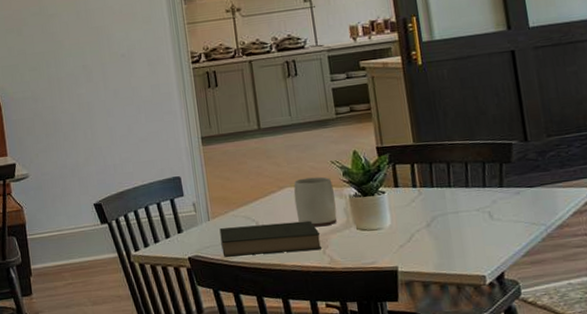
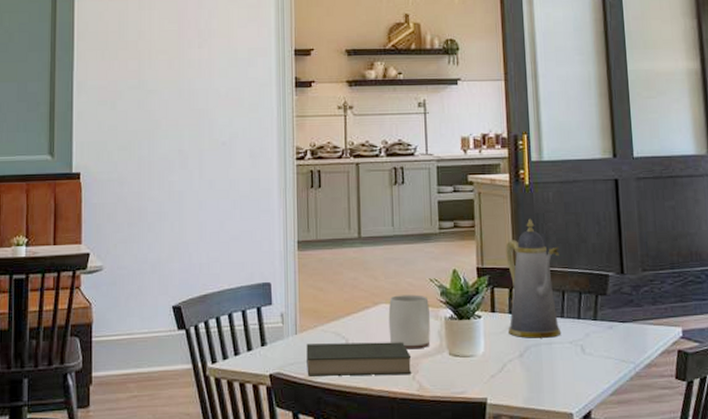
coffee pot: none [403,96,468,209] -> present [506,218,562,338]

